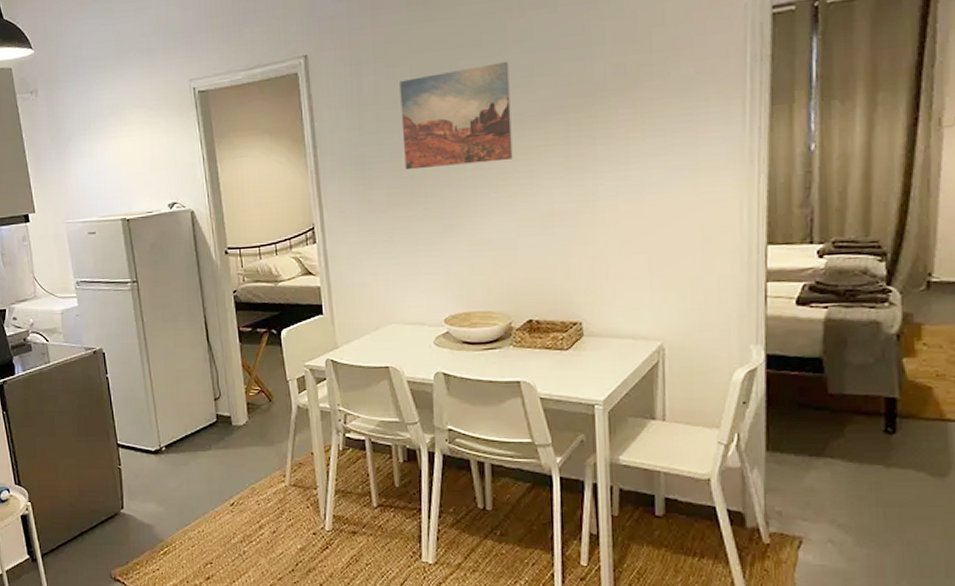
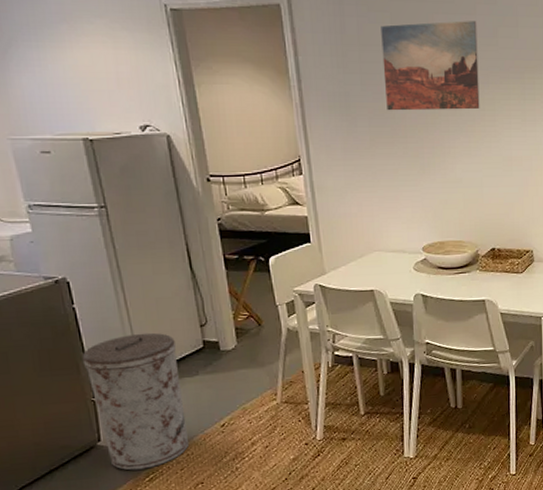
trash can: none [111,404,201,542] -> present [82,332,190,471]

